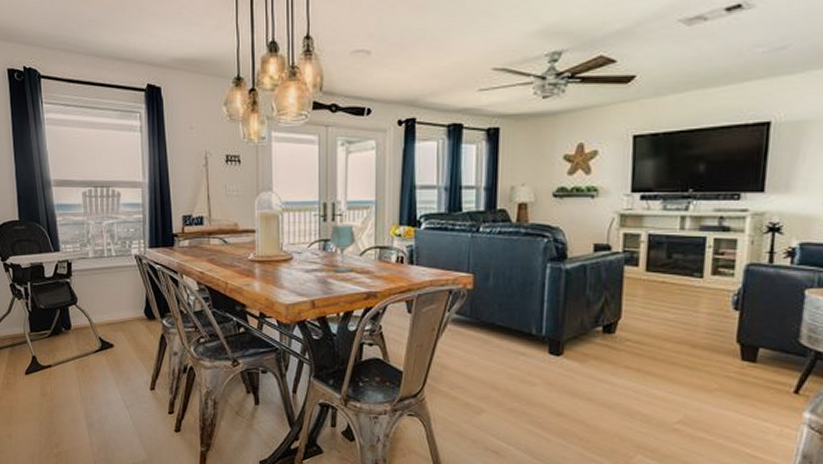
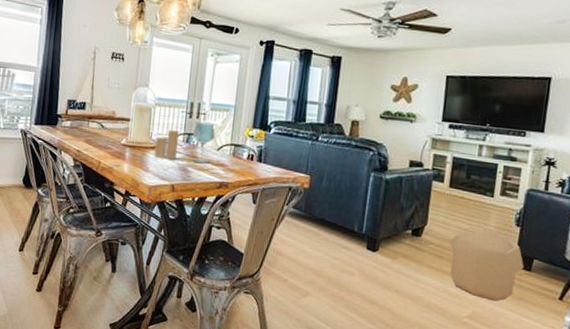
candle: none [287,232,314,272] -> present [154,125,180,159]
pouf: none [651,316,747,401] -> present [450,228,524,301]

